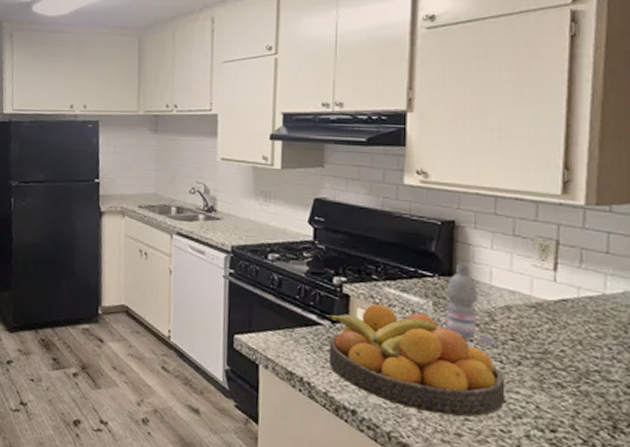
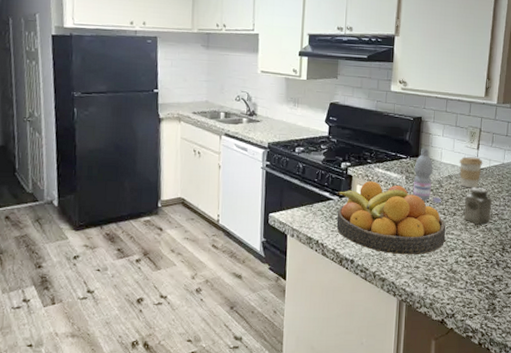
coffee cup: none [522,280,566,329] -> present [459,157,483,189]
salt shaker: none [536,325,587,385] -> present [463,186,492,225]

